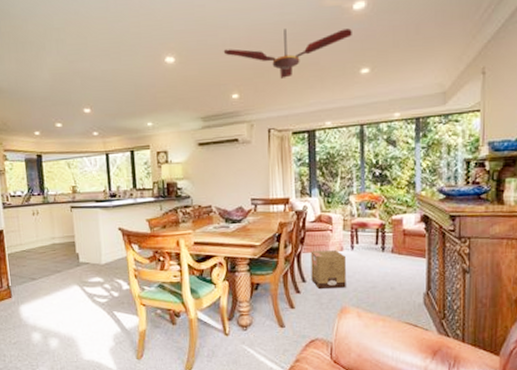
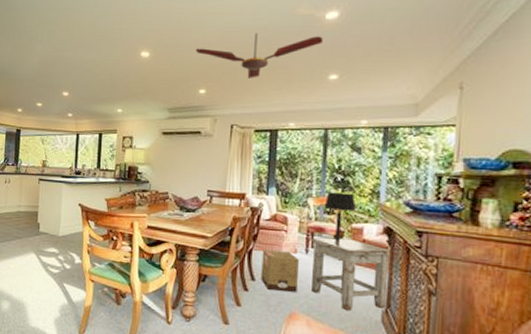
stool: none [354,231,429,299] -> present [310,238,391,311]
table lamp: none [365,186,395,235] -> present [324,192,357,242]

